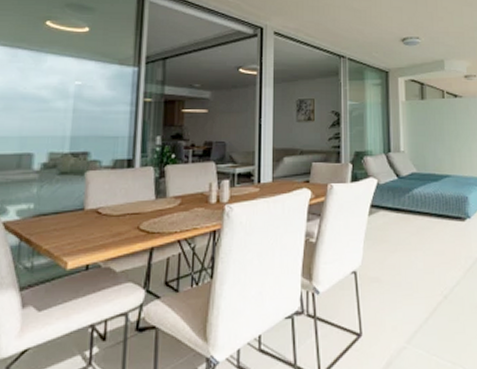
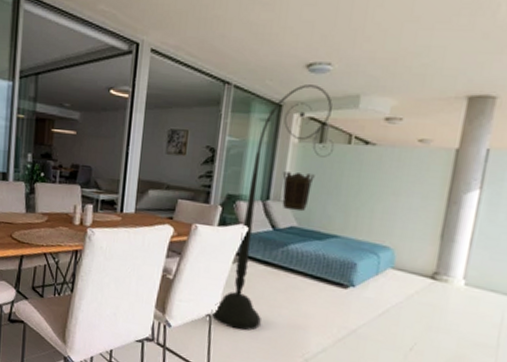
floor lamp: none [356,54,432,281] -> present [211,84,334,331]

